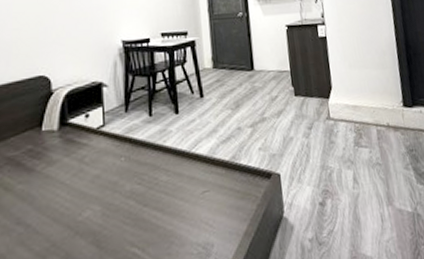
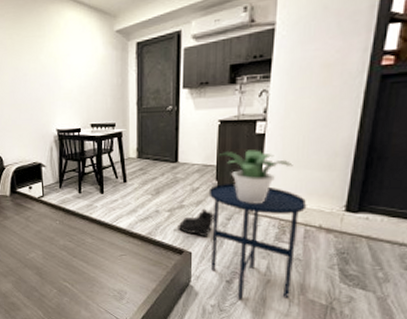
boots: none [262,119,298,153] -> present [178,208,215,237]
side table: none [287,88,380,225] -> present [208,184,307,300]
potted plant: none [291,52,354,109] -> present [220,150,293,204]

